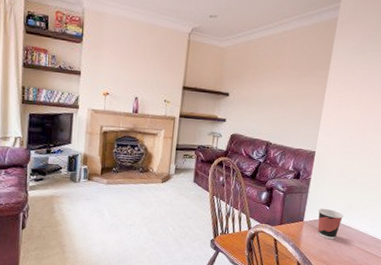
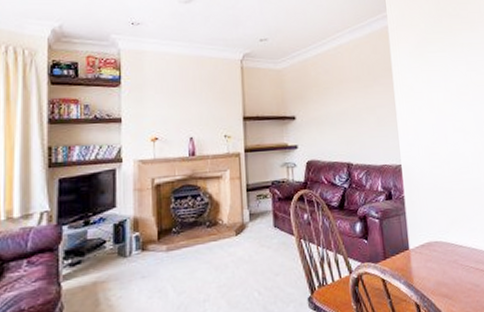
cup: present [317,209,343,240] -> none [421,228,451,266]

